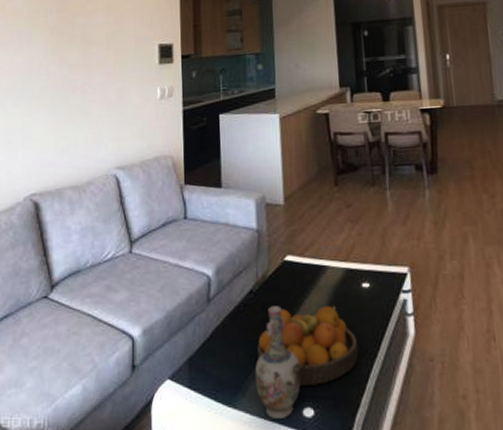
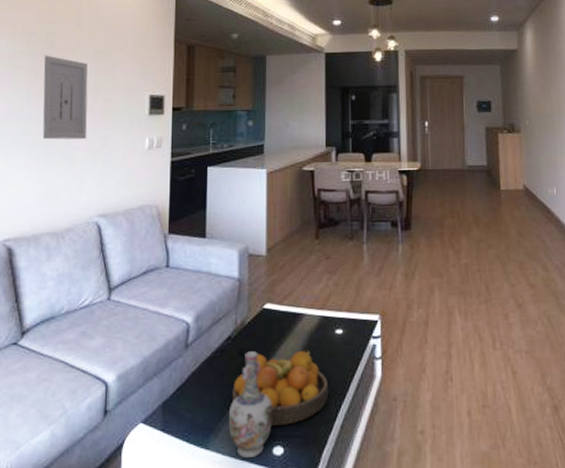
wall art: none [58,11,102,95] -> present [42,55,88,140]

